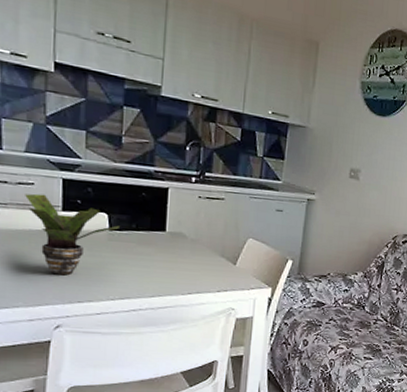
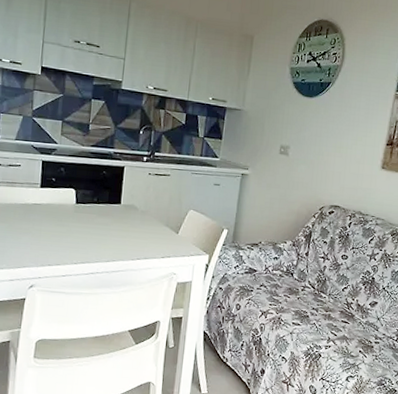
potted plant: present [25,193,121,276] -> none [13,173,85,242]

